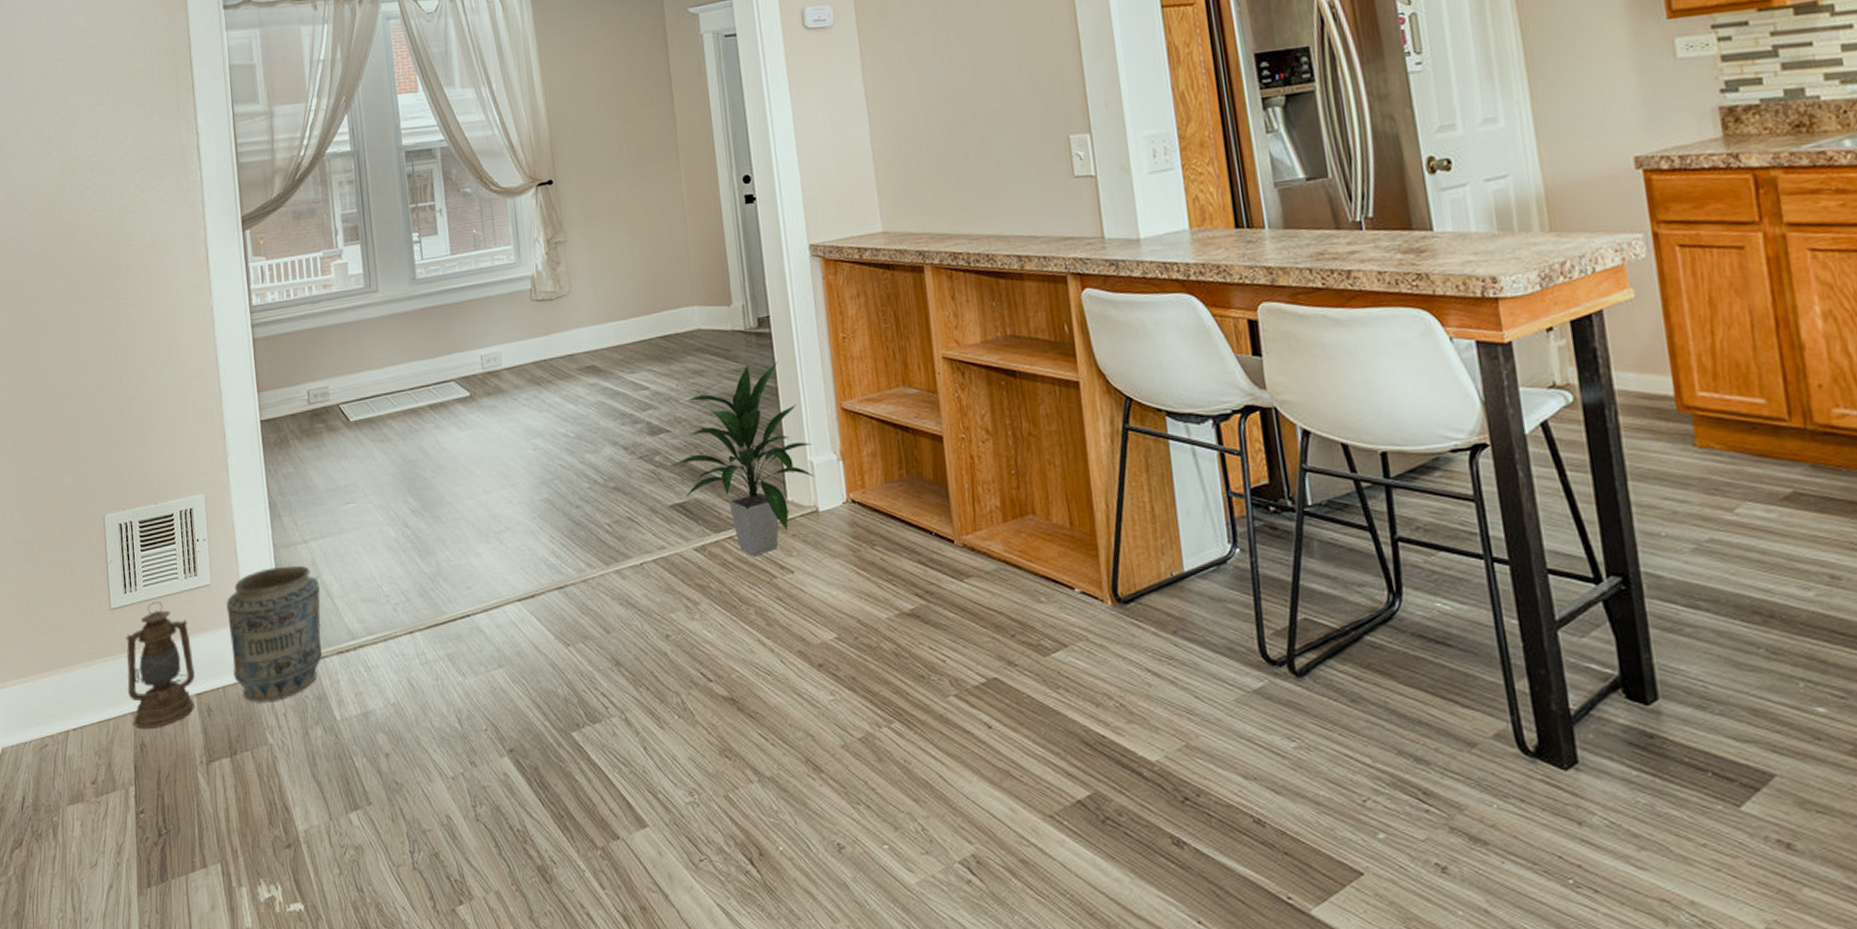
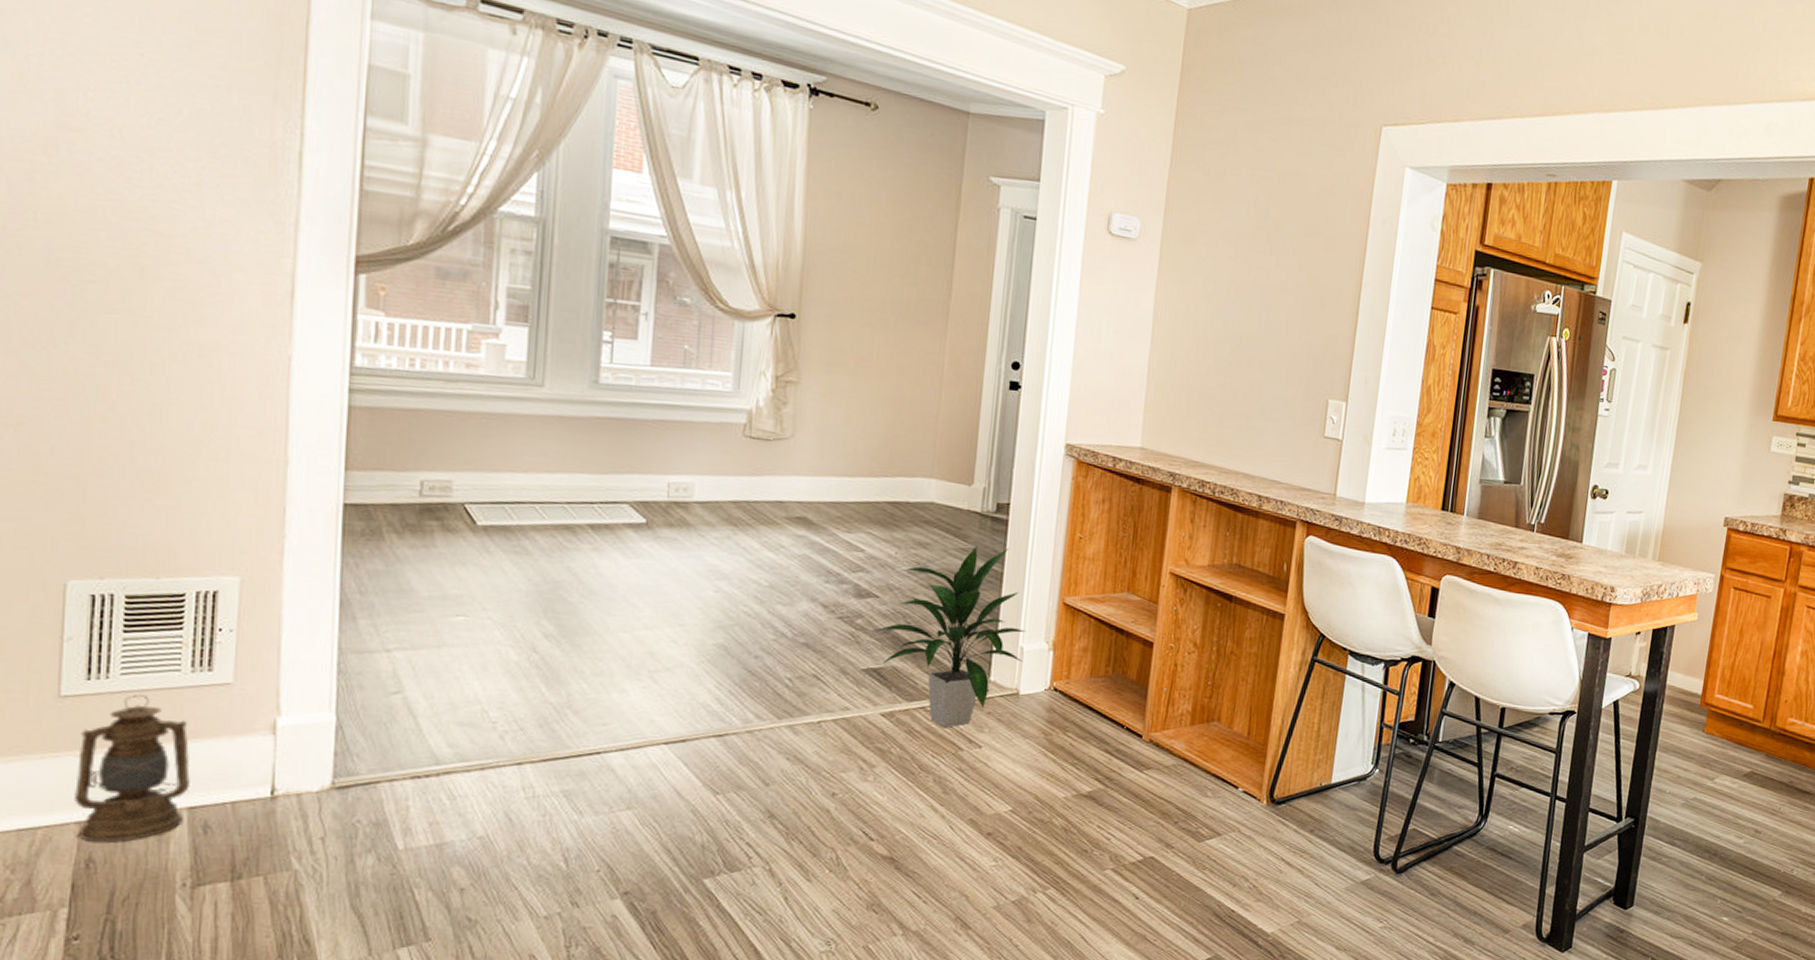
vase: present [226,565,323,702] -> none [250,673,401,823]

